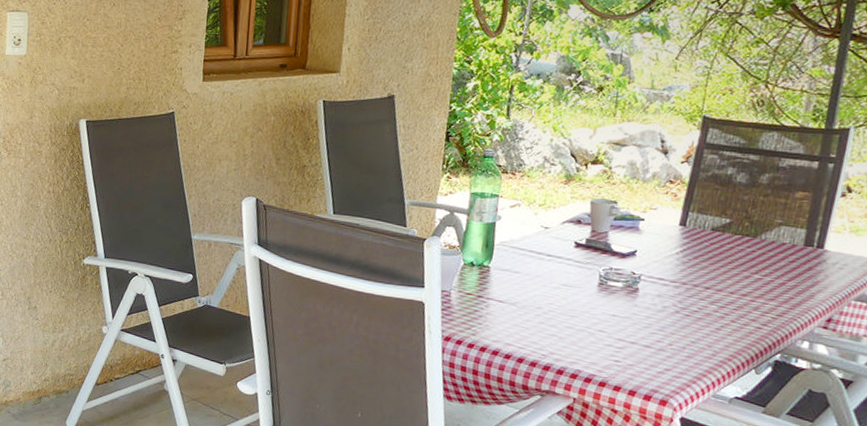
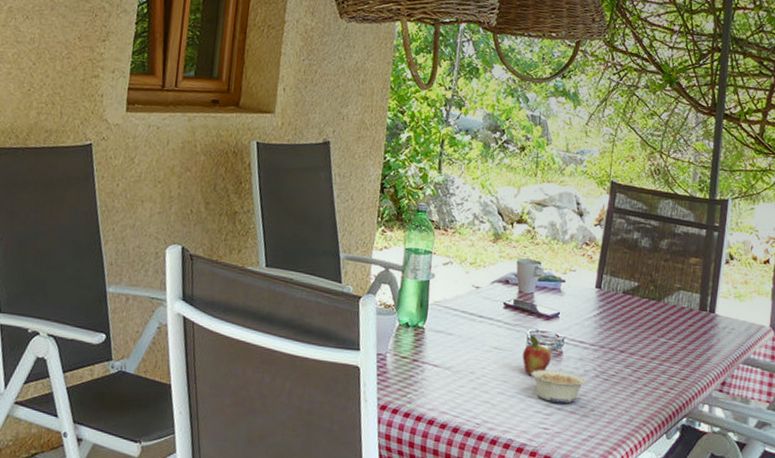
fruit: none [593,271,626,310] -> present [522,333,552,375]
legume: none [602,305,665,338] -> present [531,369,586,404]

